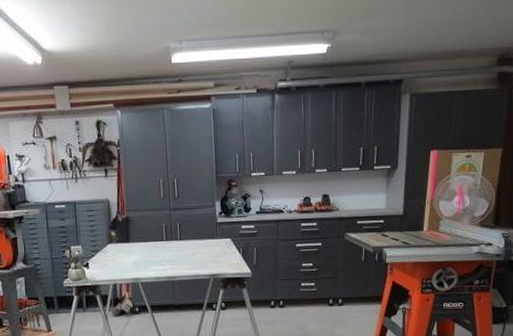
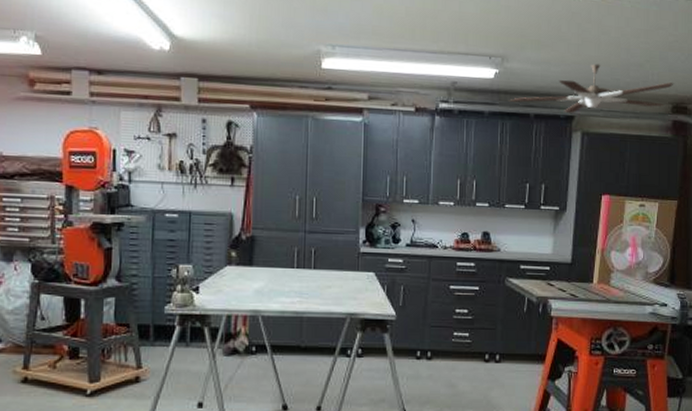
ceiling fan: none [342,26,499,78] -> present [509,63,673,114]

